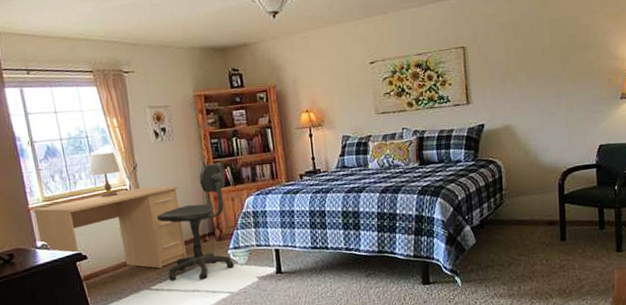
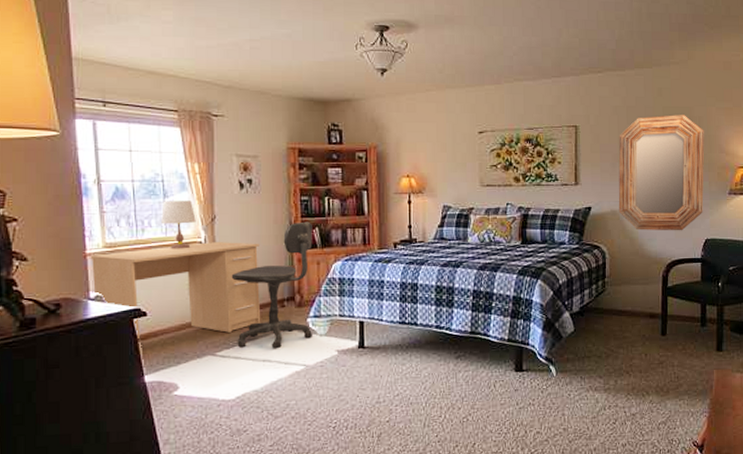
home mirror: none [507,24,595,143] -> present [618,115,705,231]

